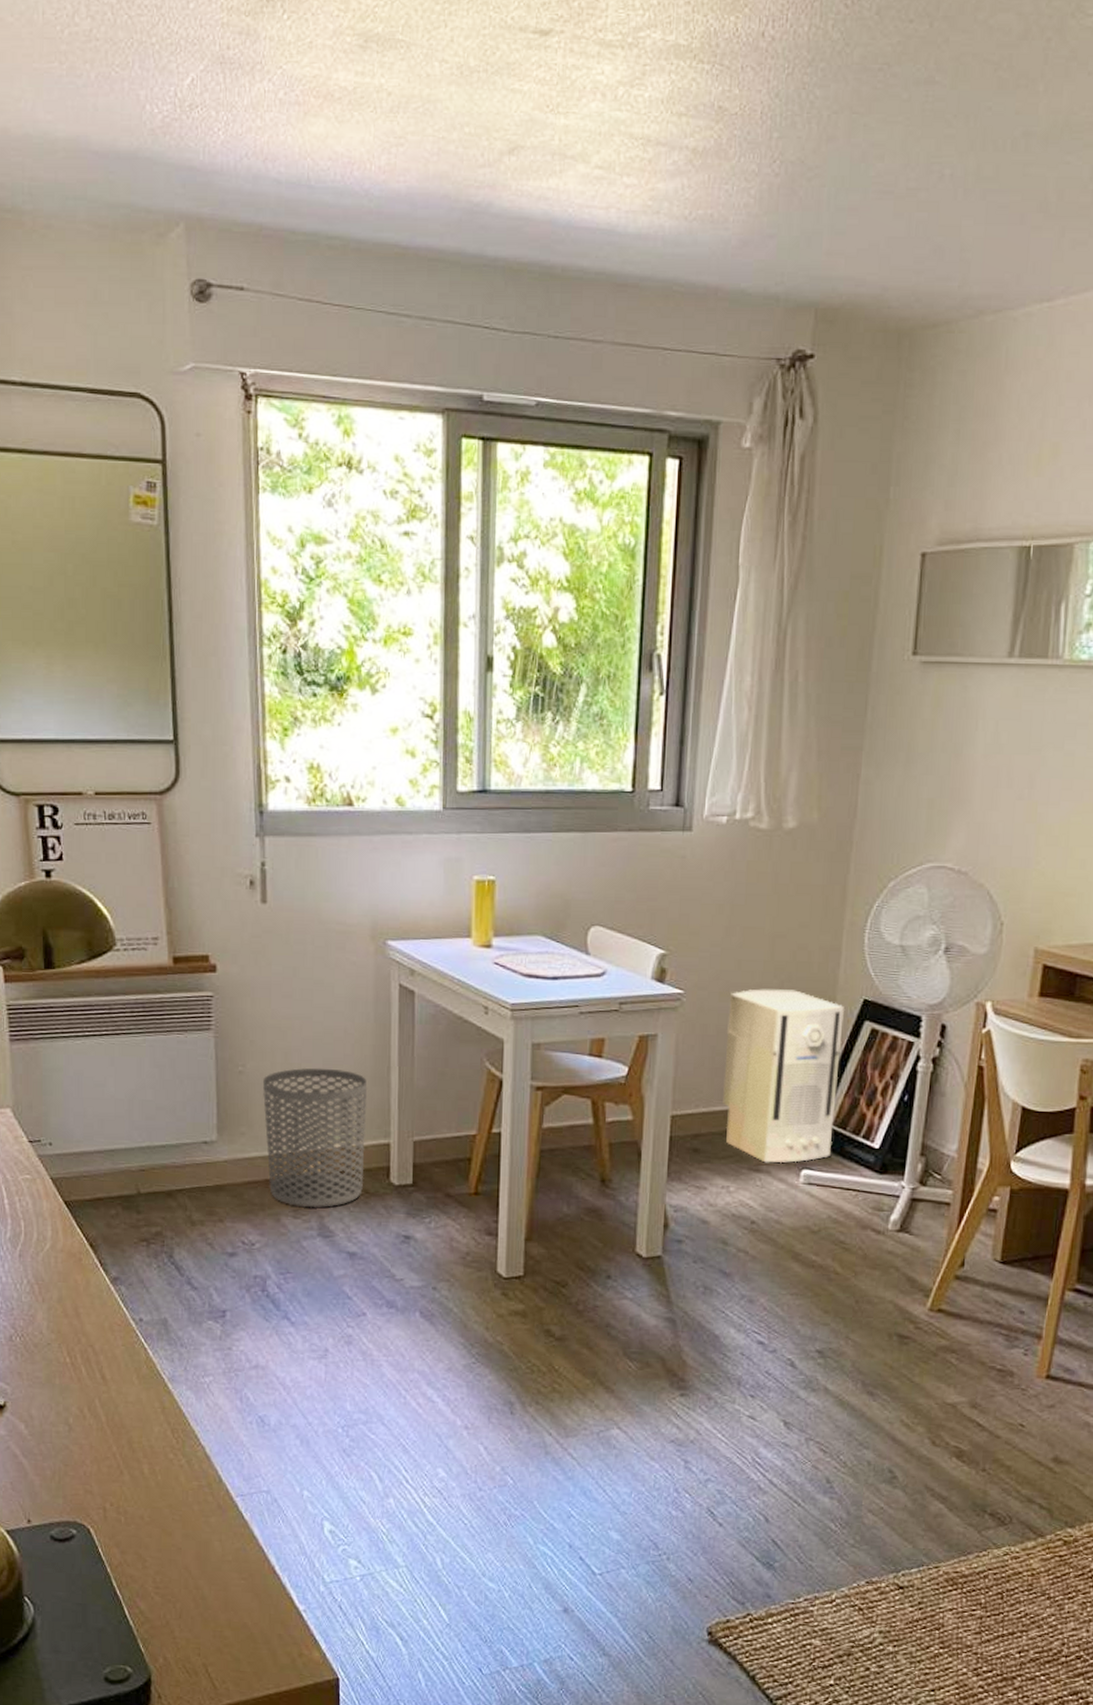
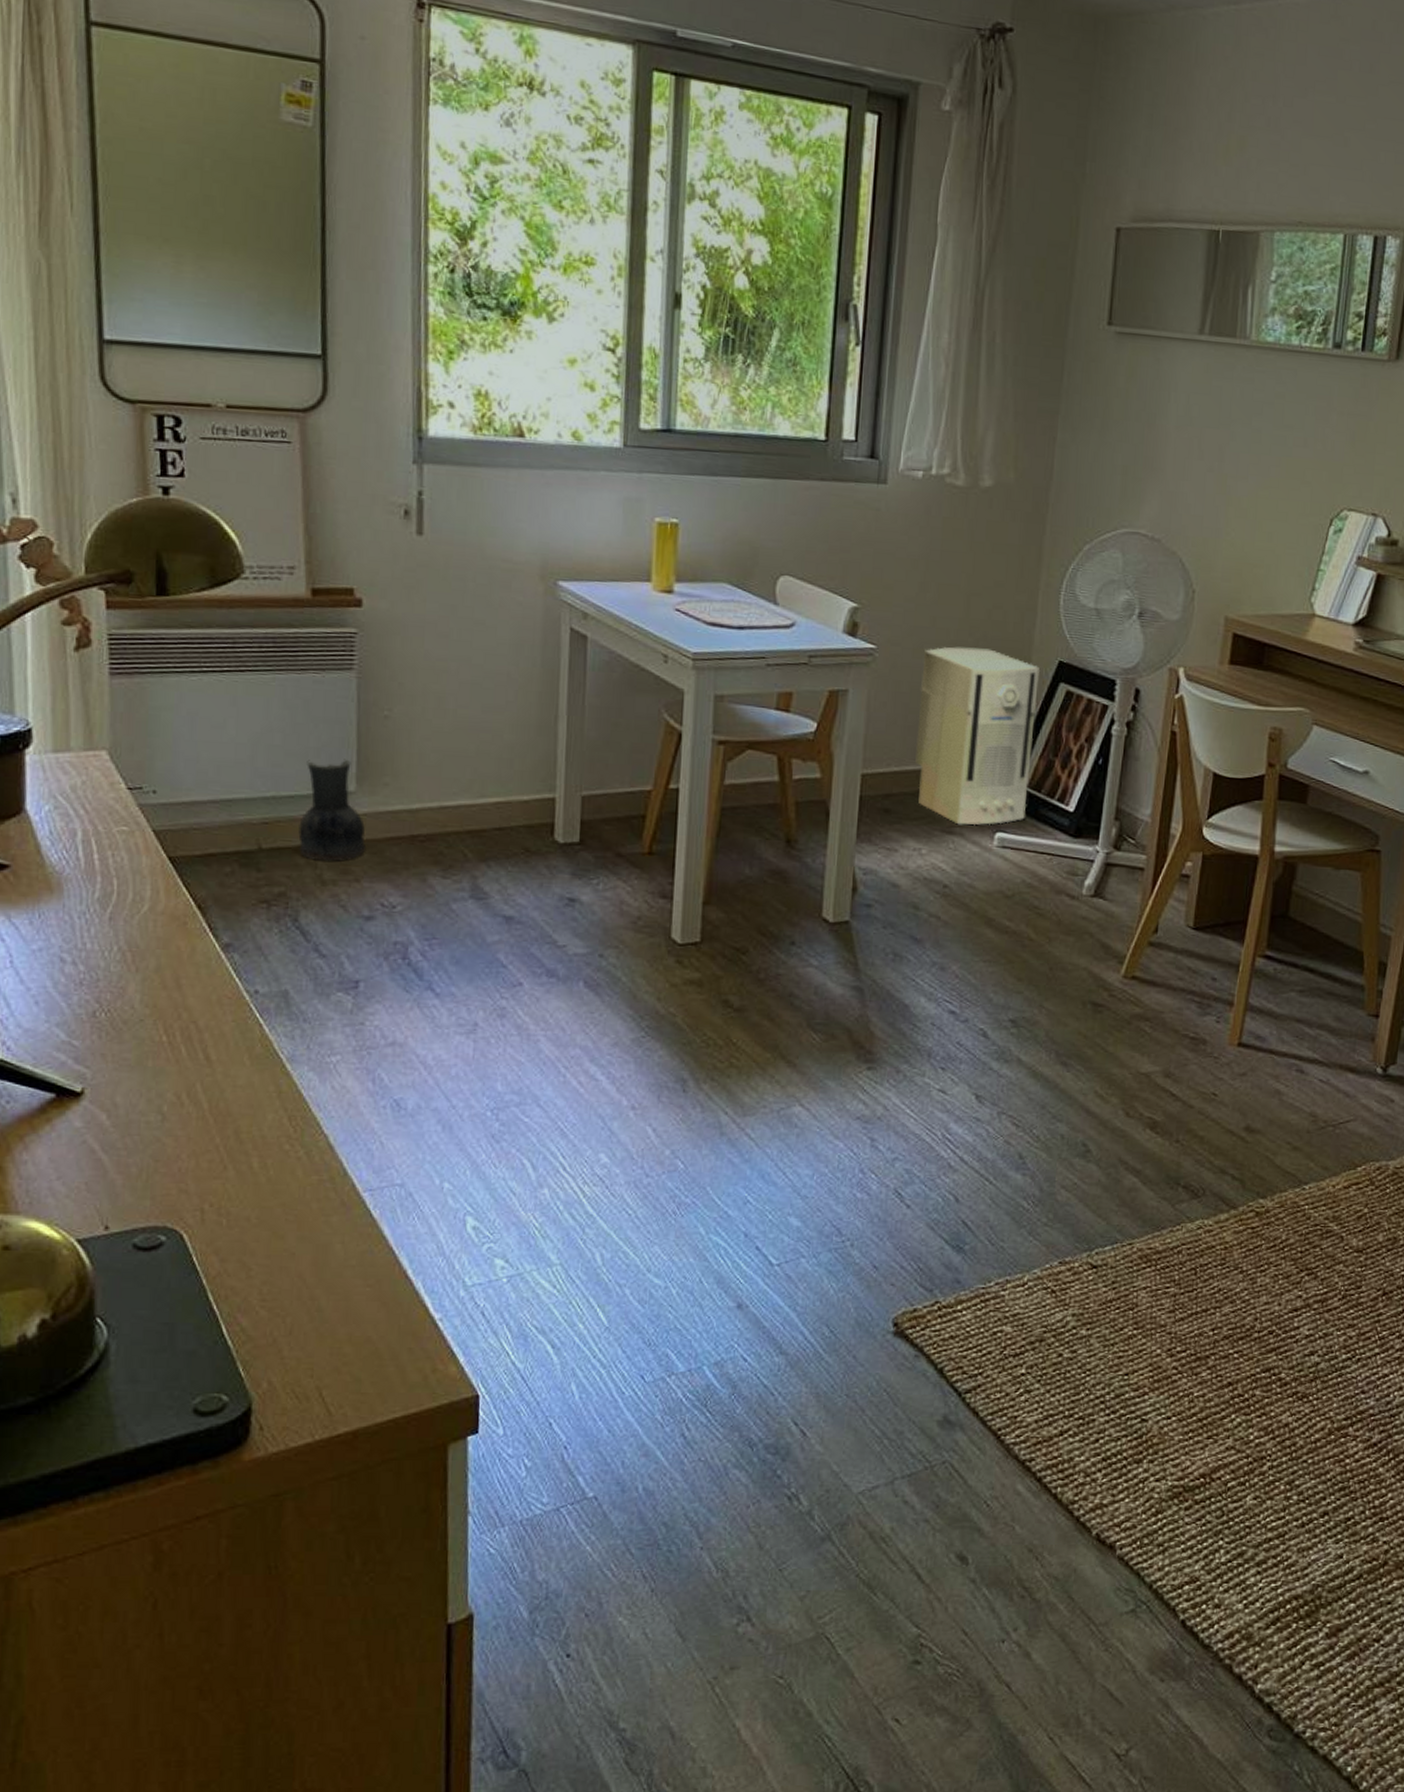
vase: none [170,1111,227,1204] -> present [298,759,365,861]
waste bin: present [262,1068,368,1208] -> none [411,714,532,867]

